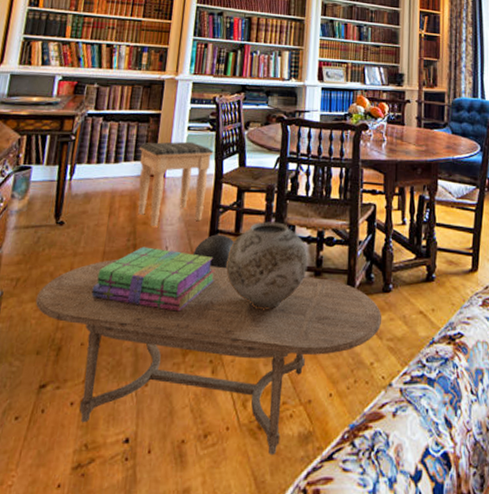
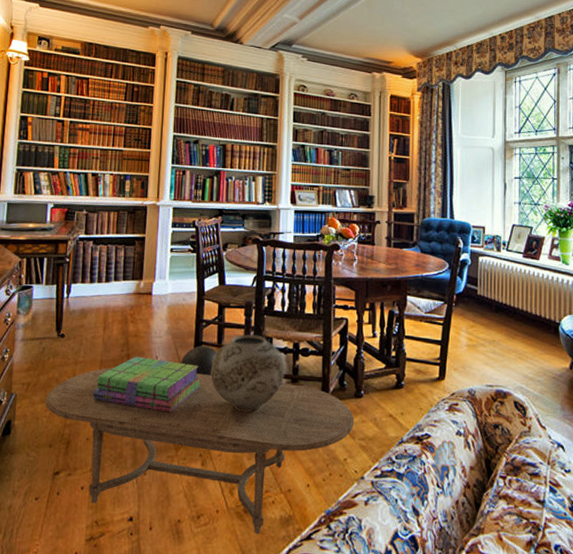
footstool: present [138,141,214,227] -> none [127,262,196,339]

